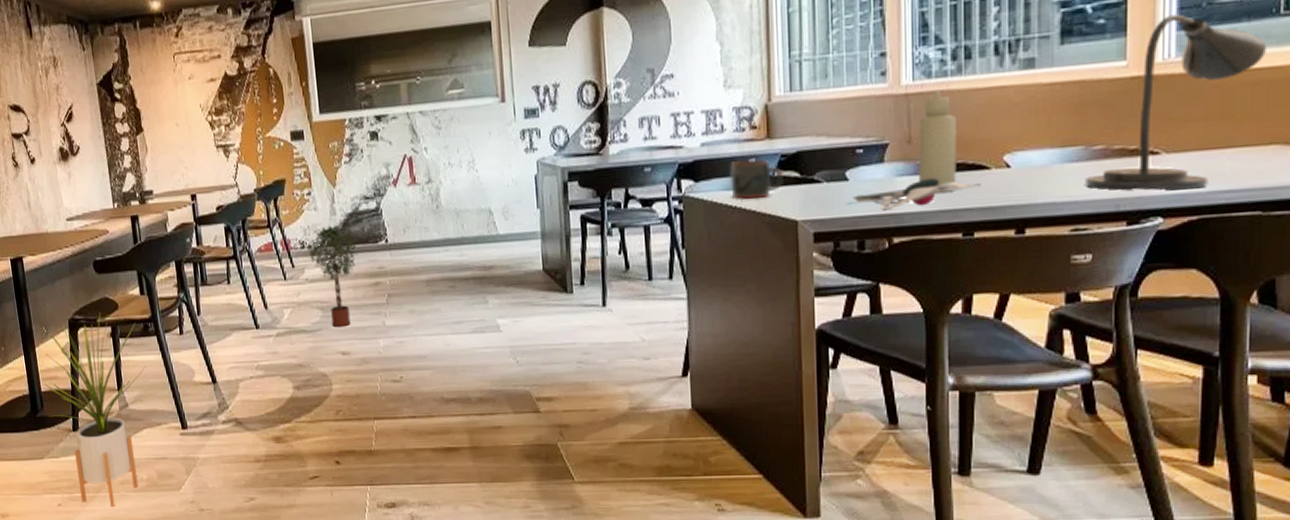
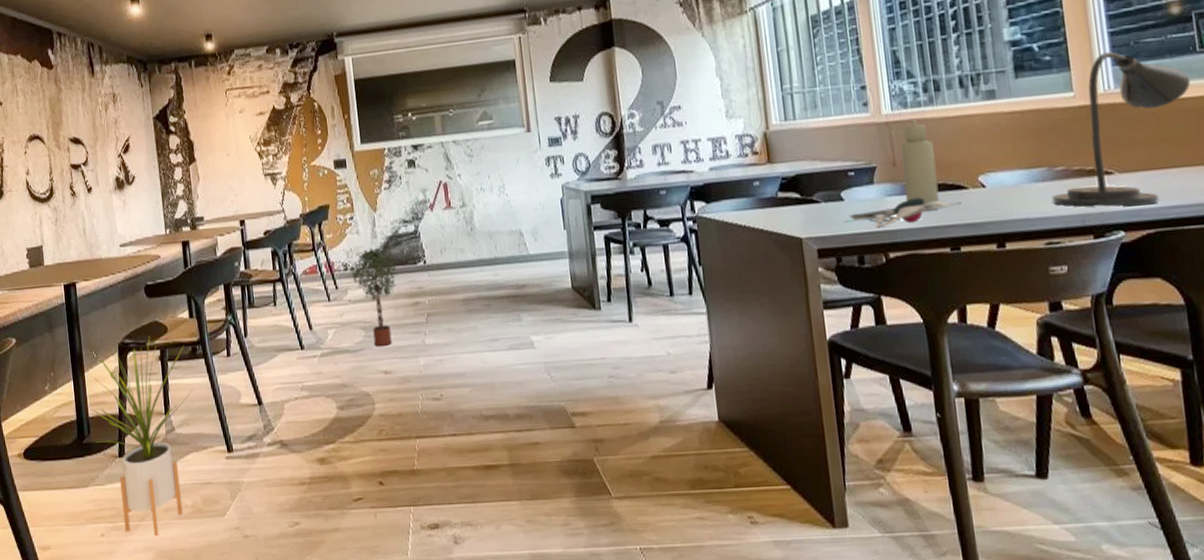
mug: present [729,159,783,200] -> none [736,182,786,219]

